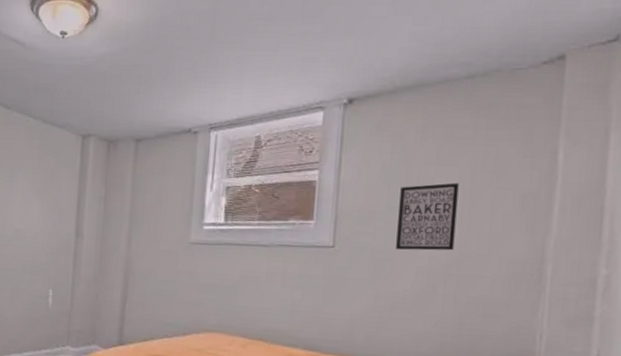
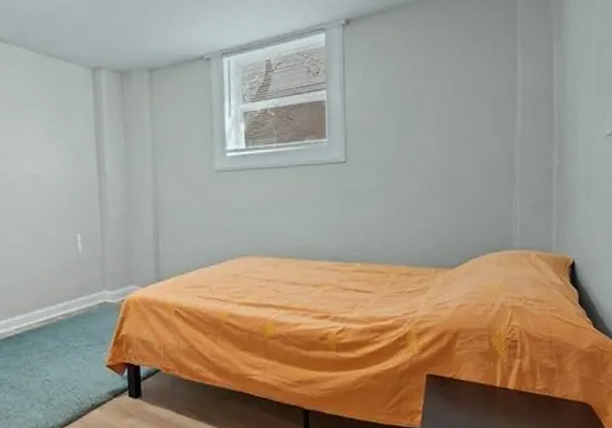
wall art: present [396,182,459,251] -> none [397,94,444,160]

